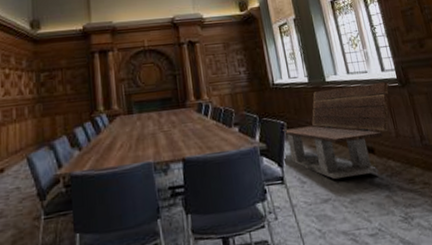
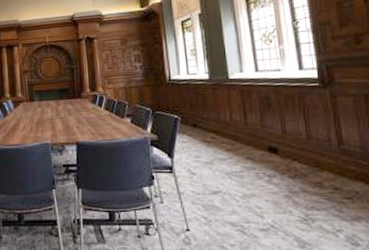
bench: present [283,81,389,179] -> none [176,81,306,173]

